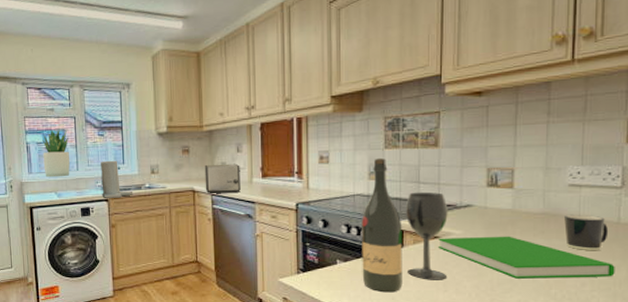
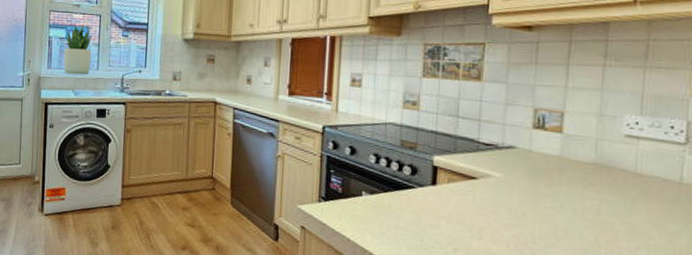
paper towel: present [101,160,133,198] -> none [120,62,153,102]
toaster: present [204,163,241,194] -> none [227,76,266,109]
wine bottle: present [362,157,402,293] -> none [389,86,437,234]
wine glass: present [405,191,448,280] -> none [439,126,488,226]
book: present [438,236,615,279] -> none [475,179,675,243]
mug: present [563,214,609,251] -> none [617,167,669,212]

